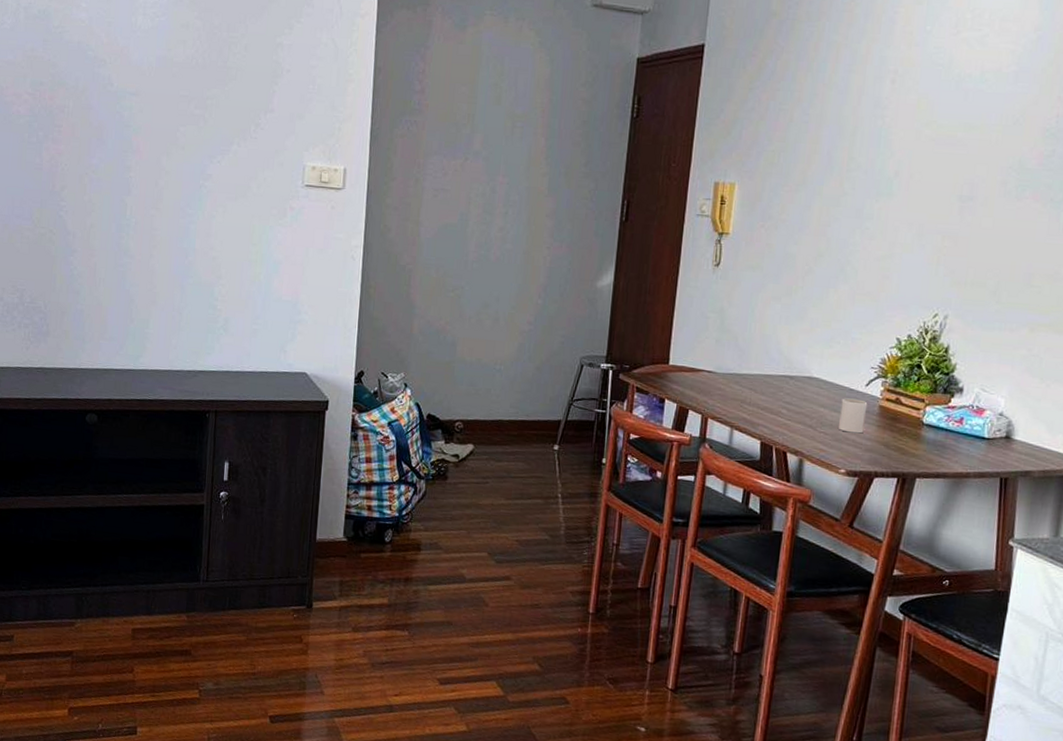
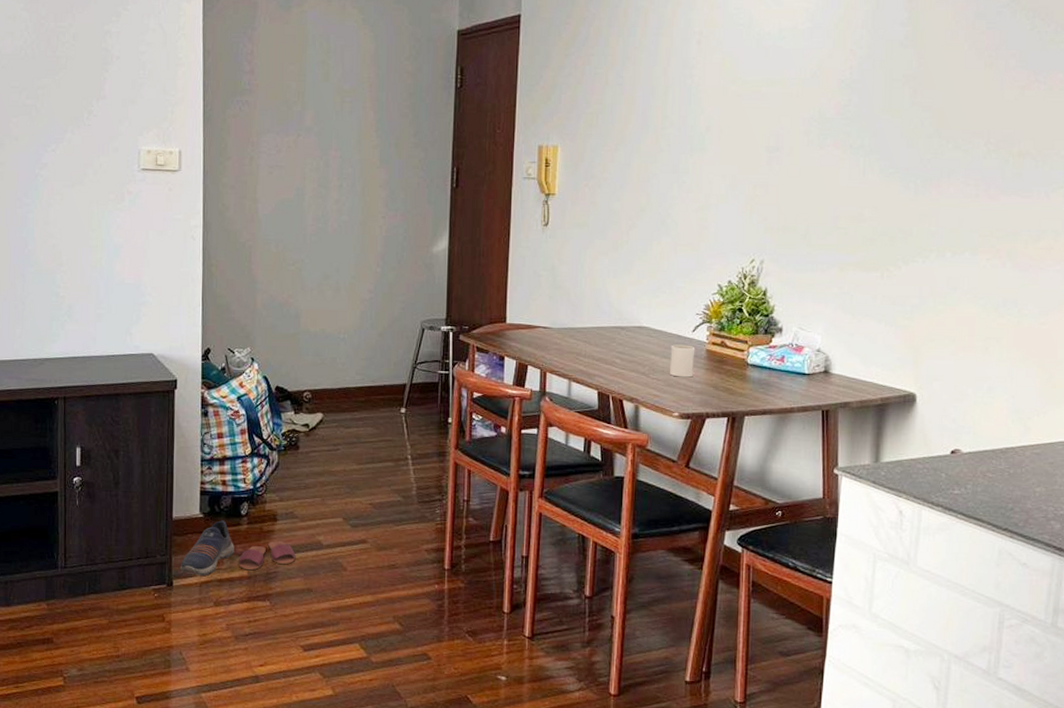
shoe: none [320,546,376,601] -> present [180,520,234,576]
slippers: none [379,570,438,599] -> present [239,540,296,571]

